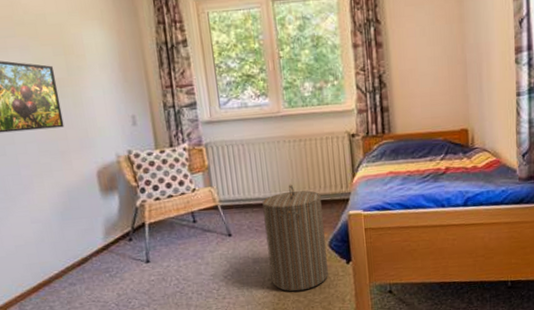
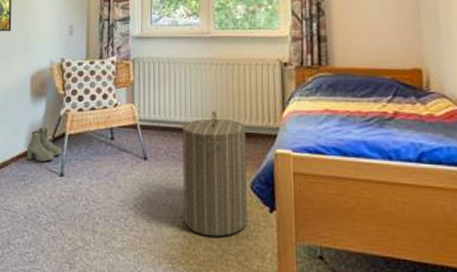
boots: none [105,220,144,254] -> present [27,127,61,162]

